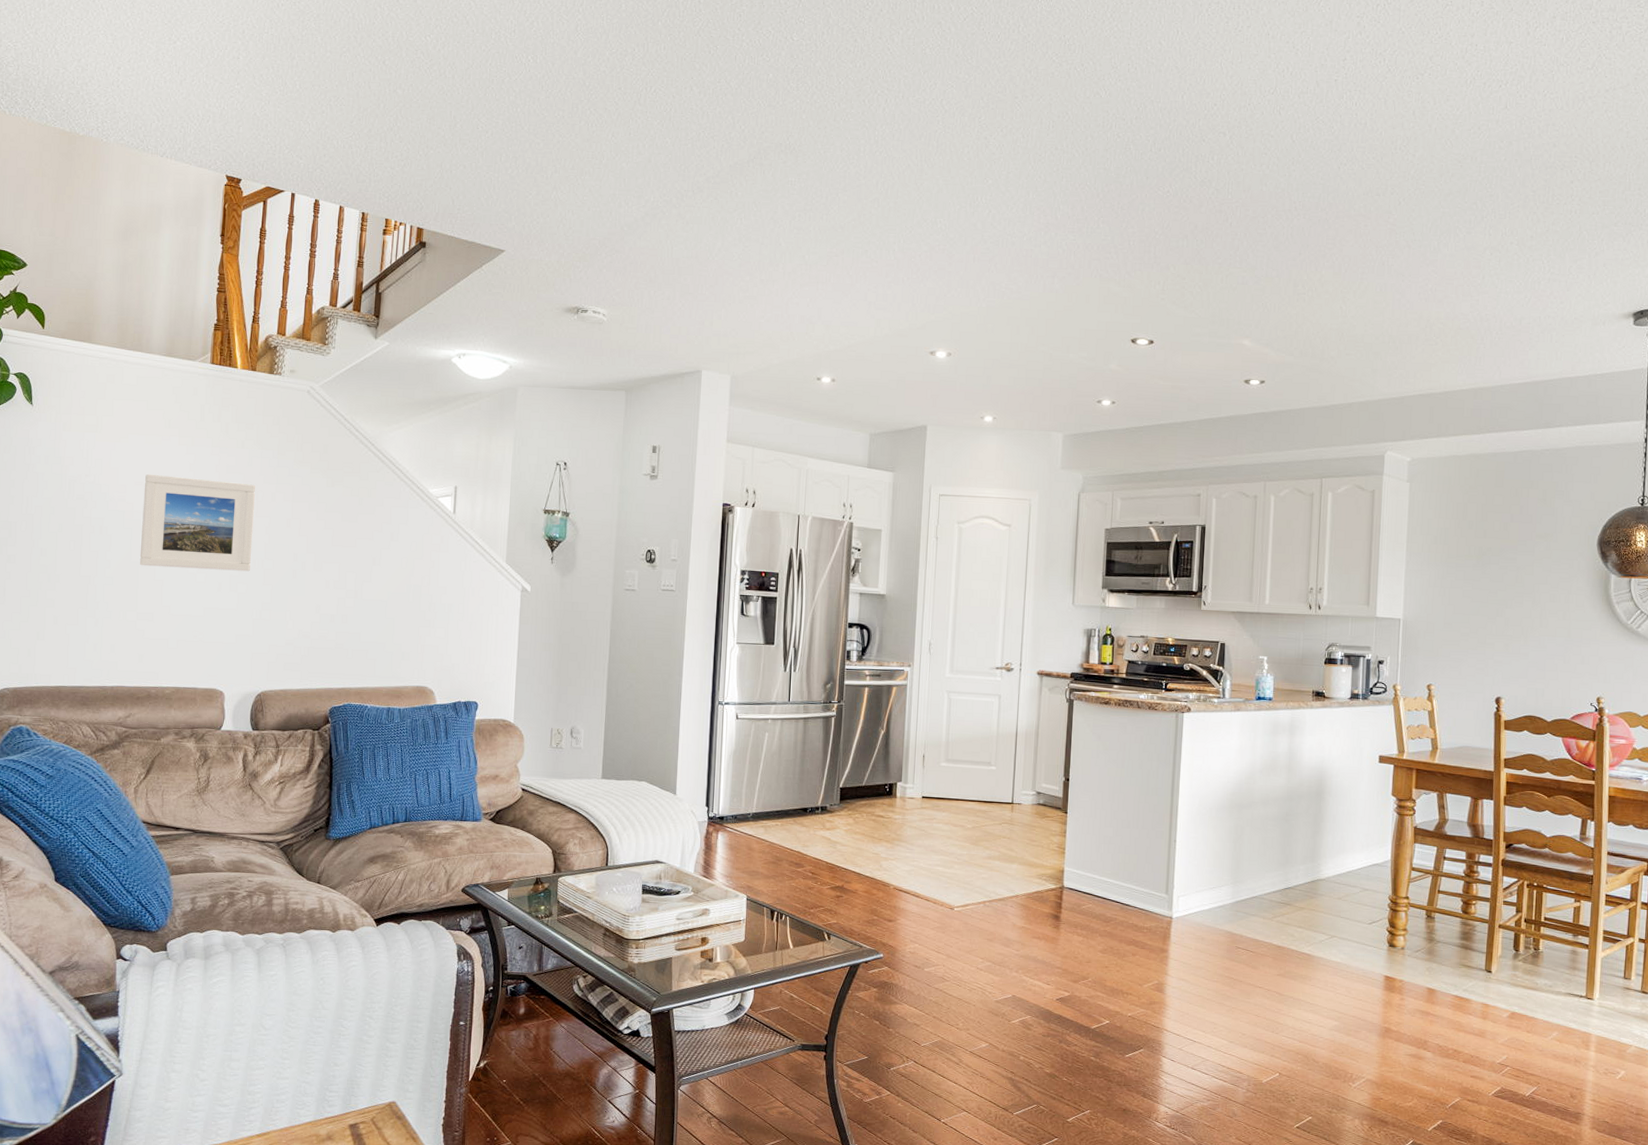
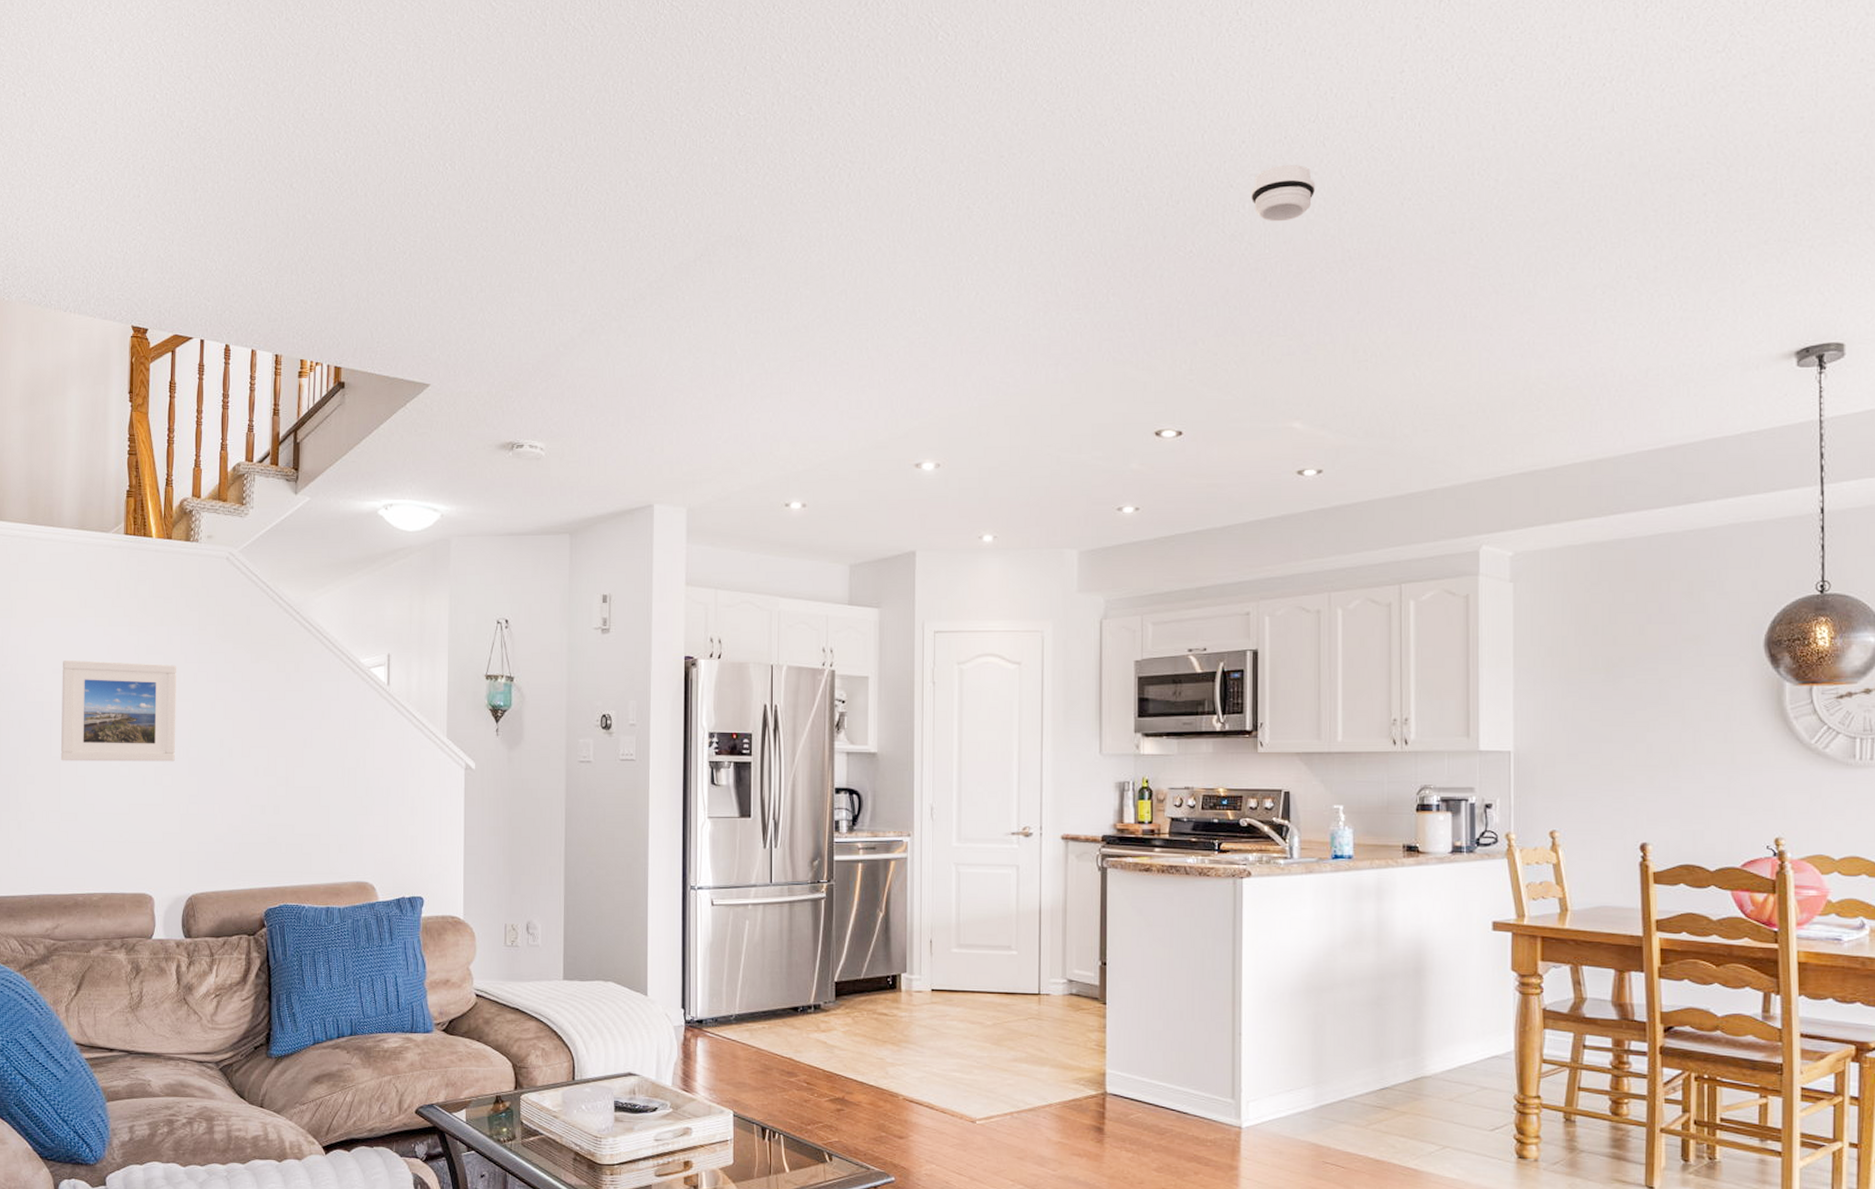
smoke detector: none [1218,126,1272,174] -> present [1250,164,1316,222]

